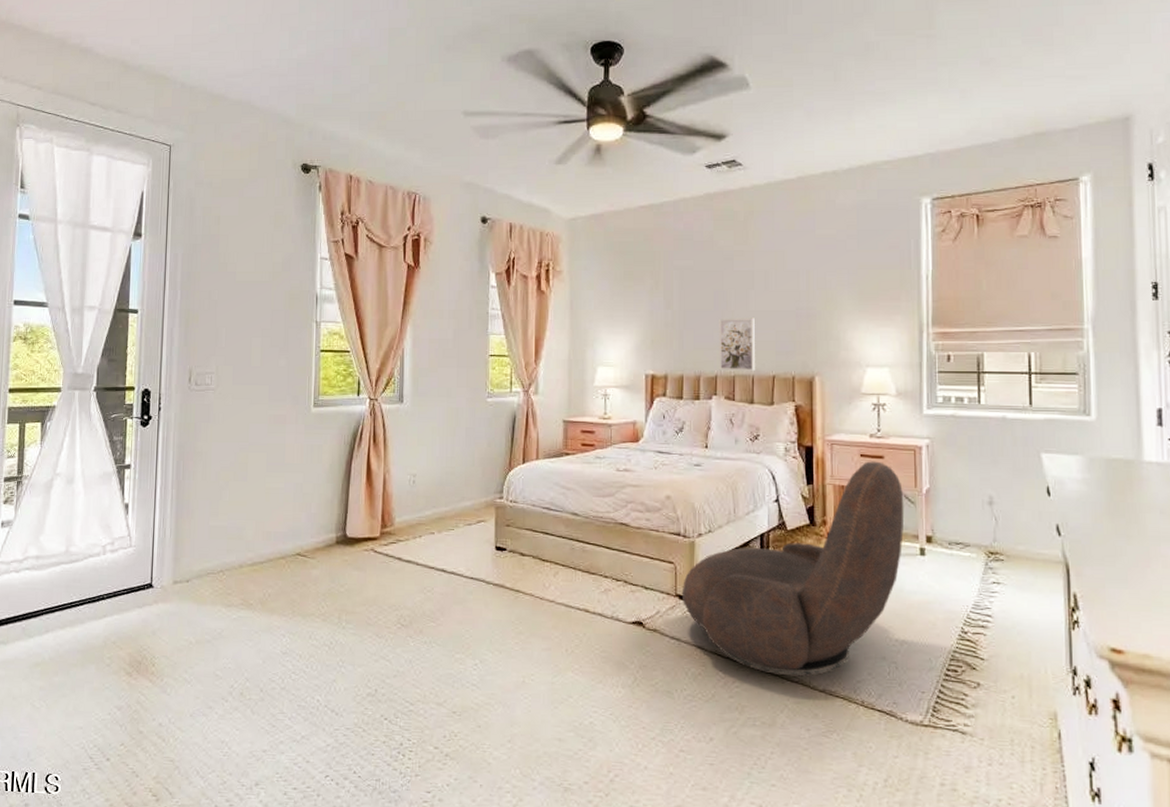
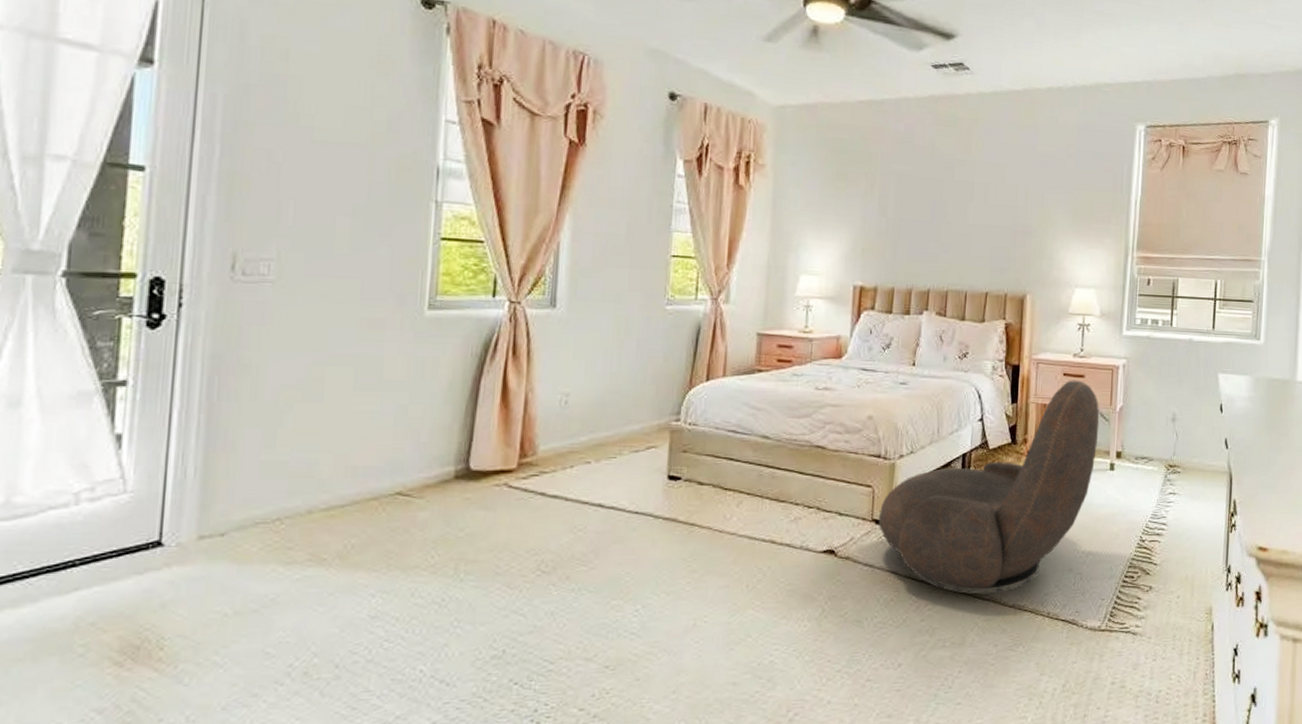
wall art: present [719,318,755,371] -> none [932,230,972,286]

